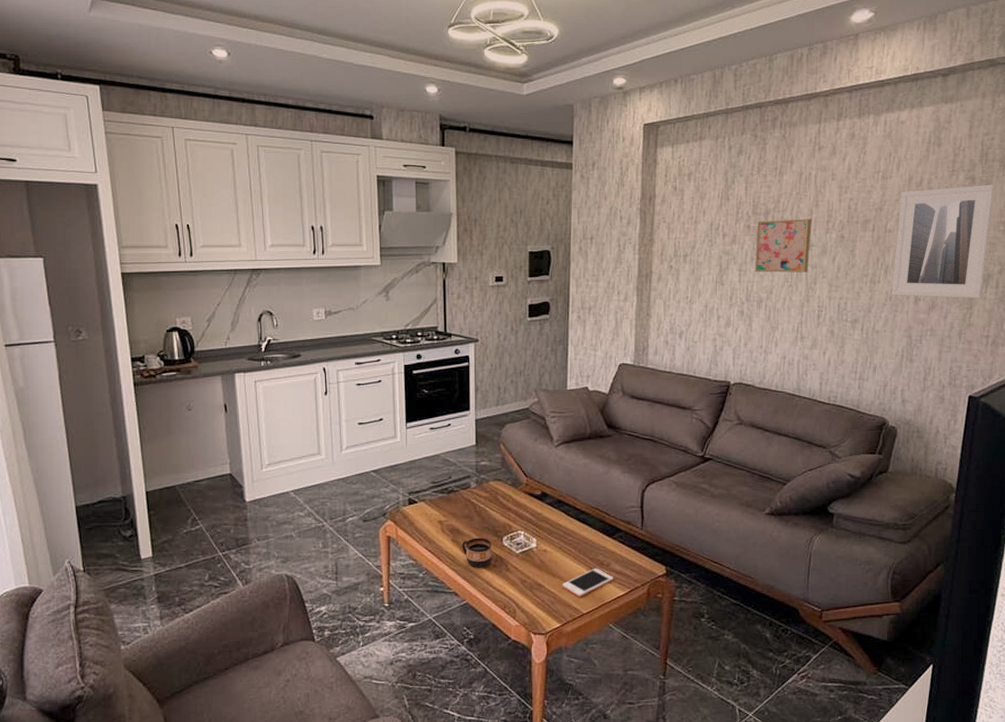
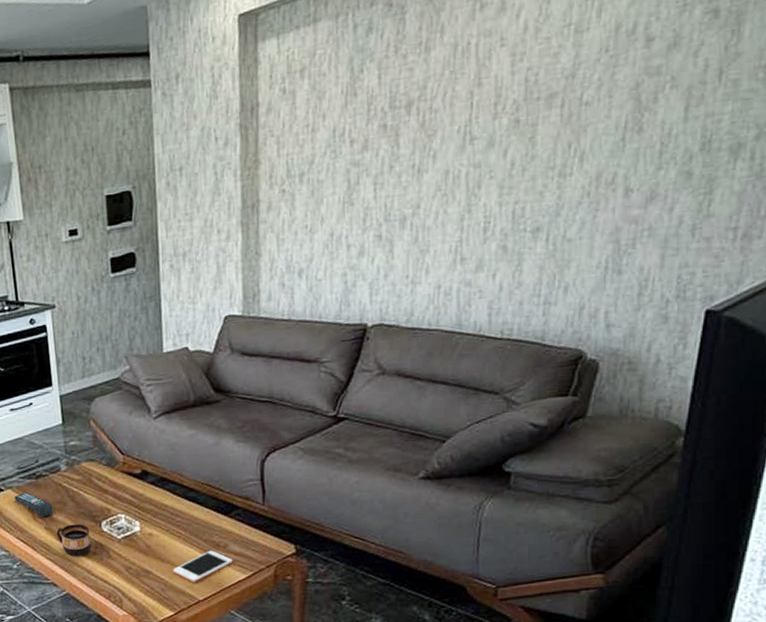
remote control: none [426,505,460,529] -> present [14,492,53,517]
wall art: present [755,218,812,273] -> none [395,103,473,184]
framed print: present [892,184,995,299] -> none [590,15,752,190]

